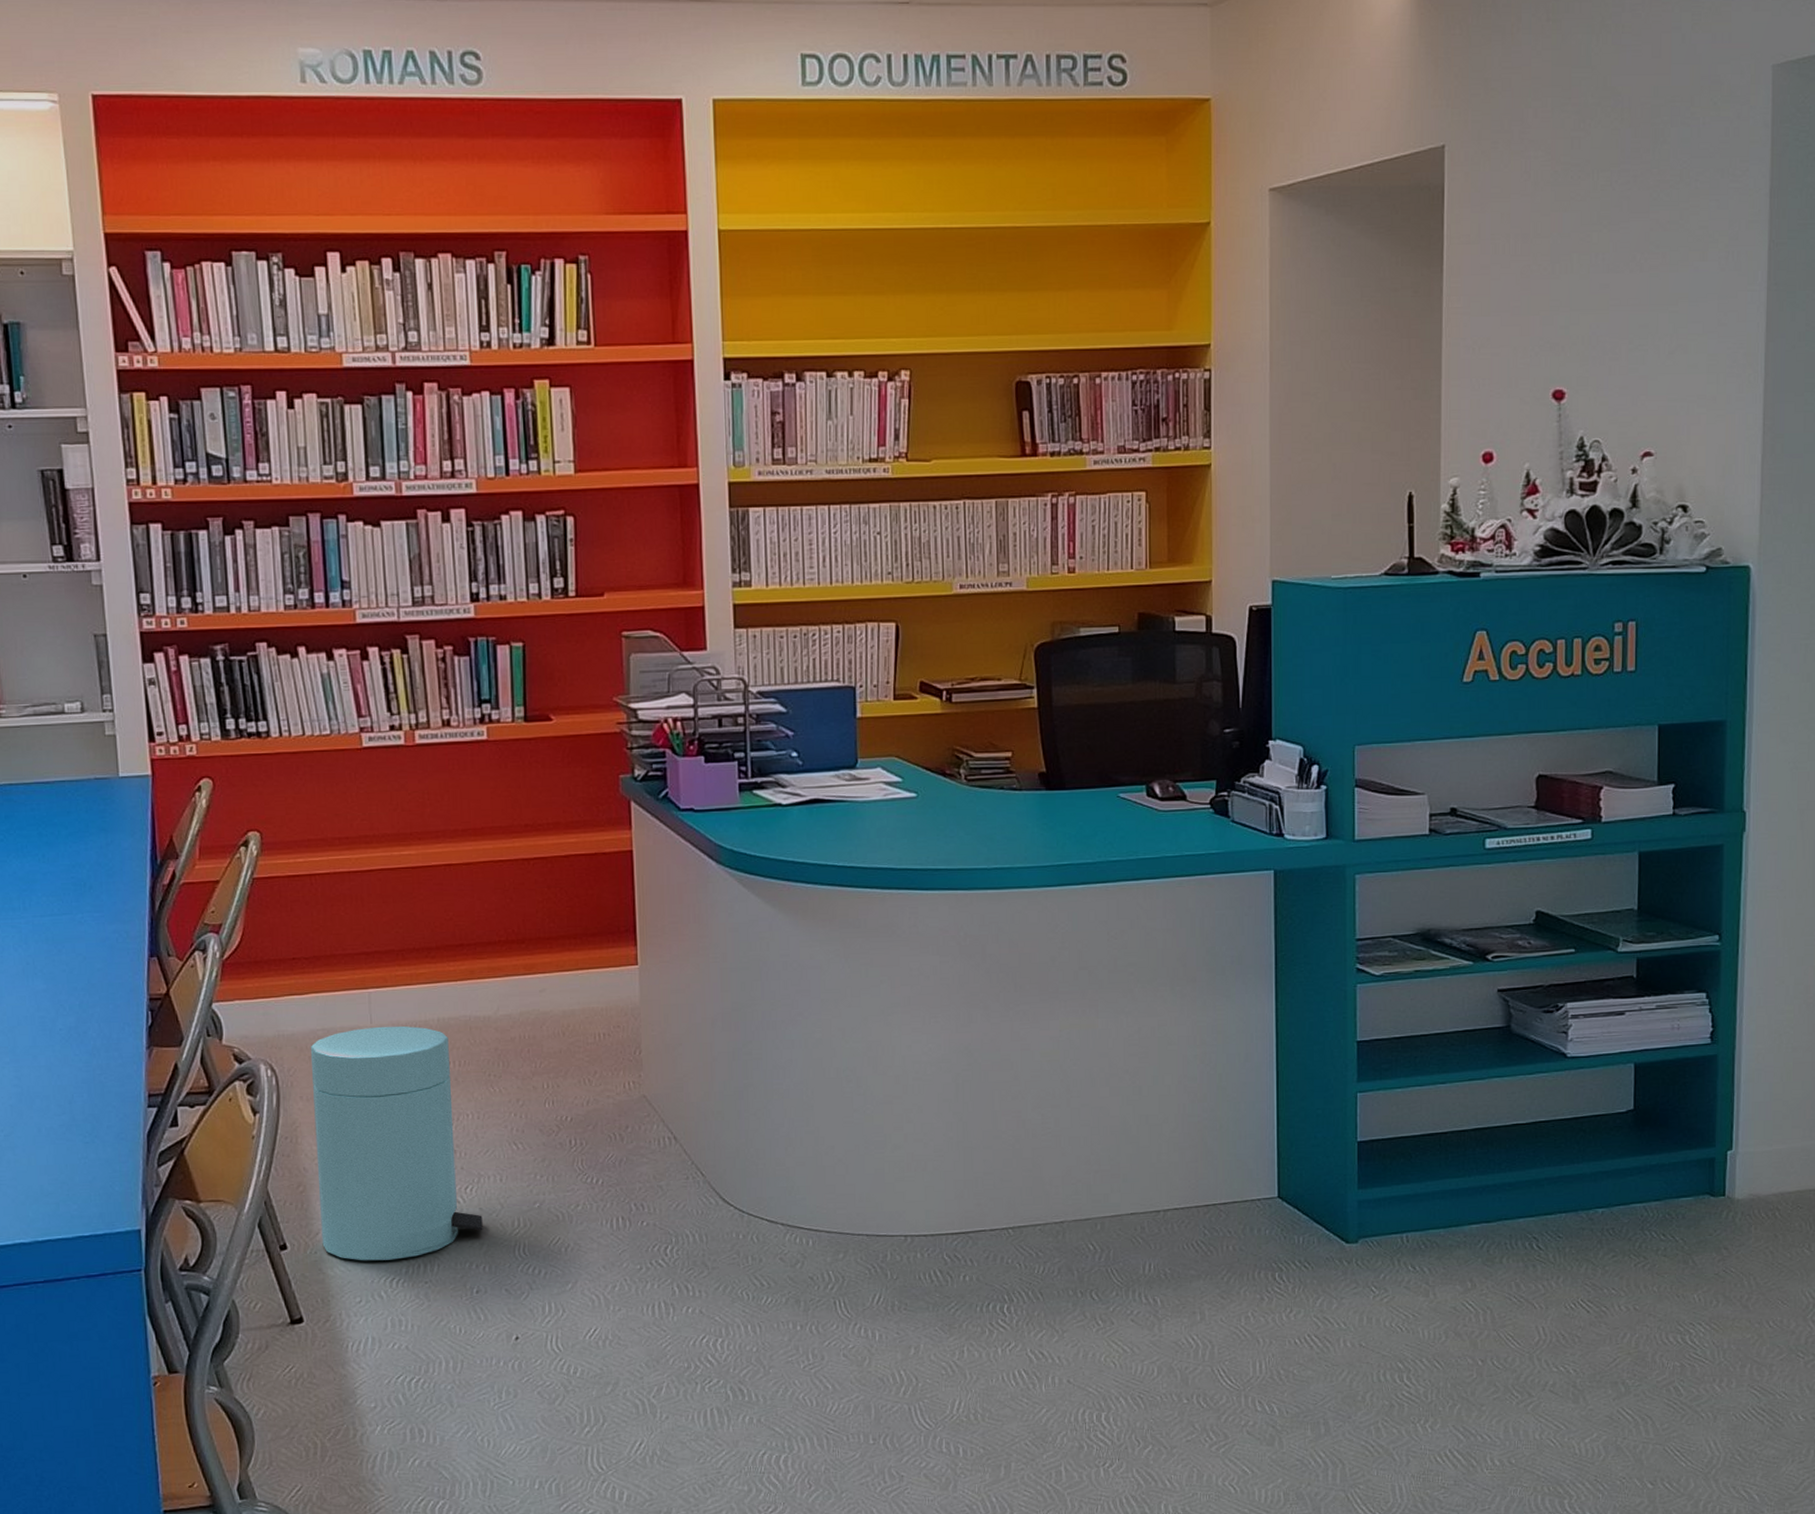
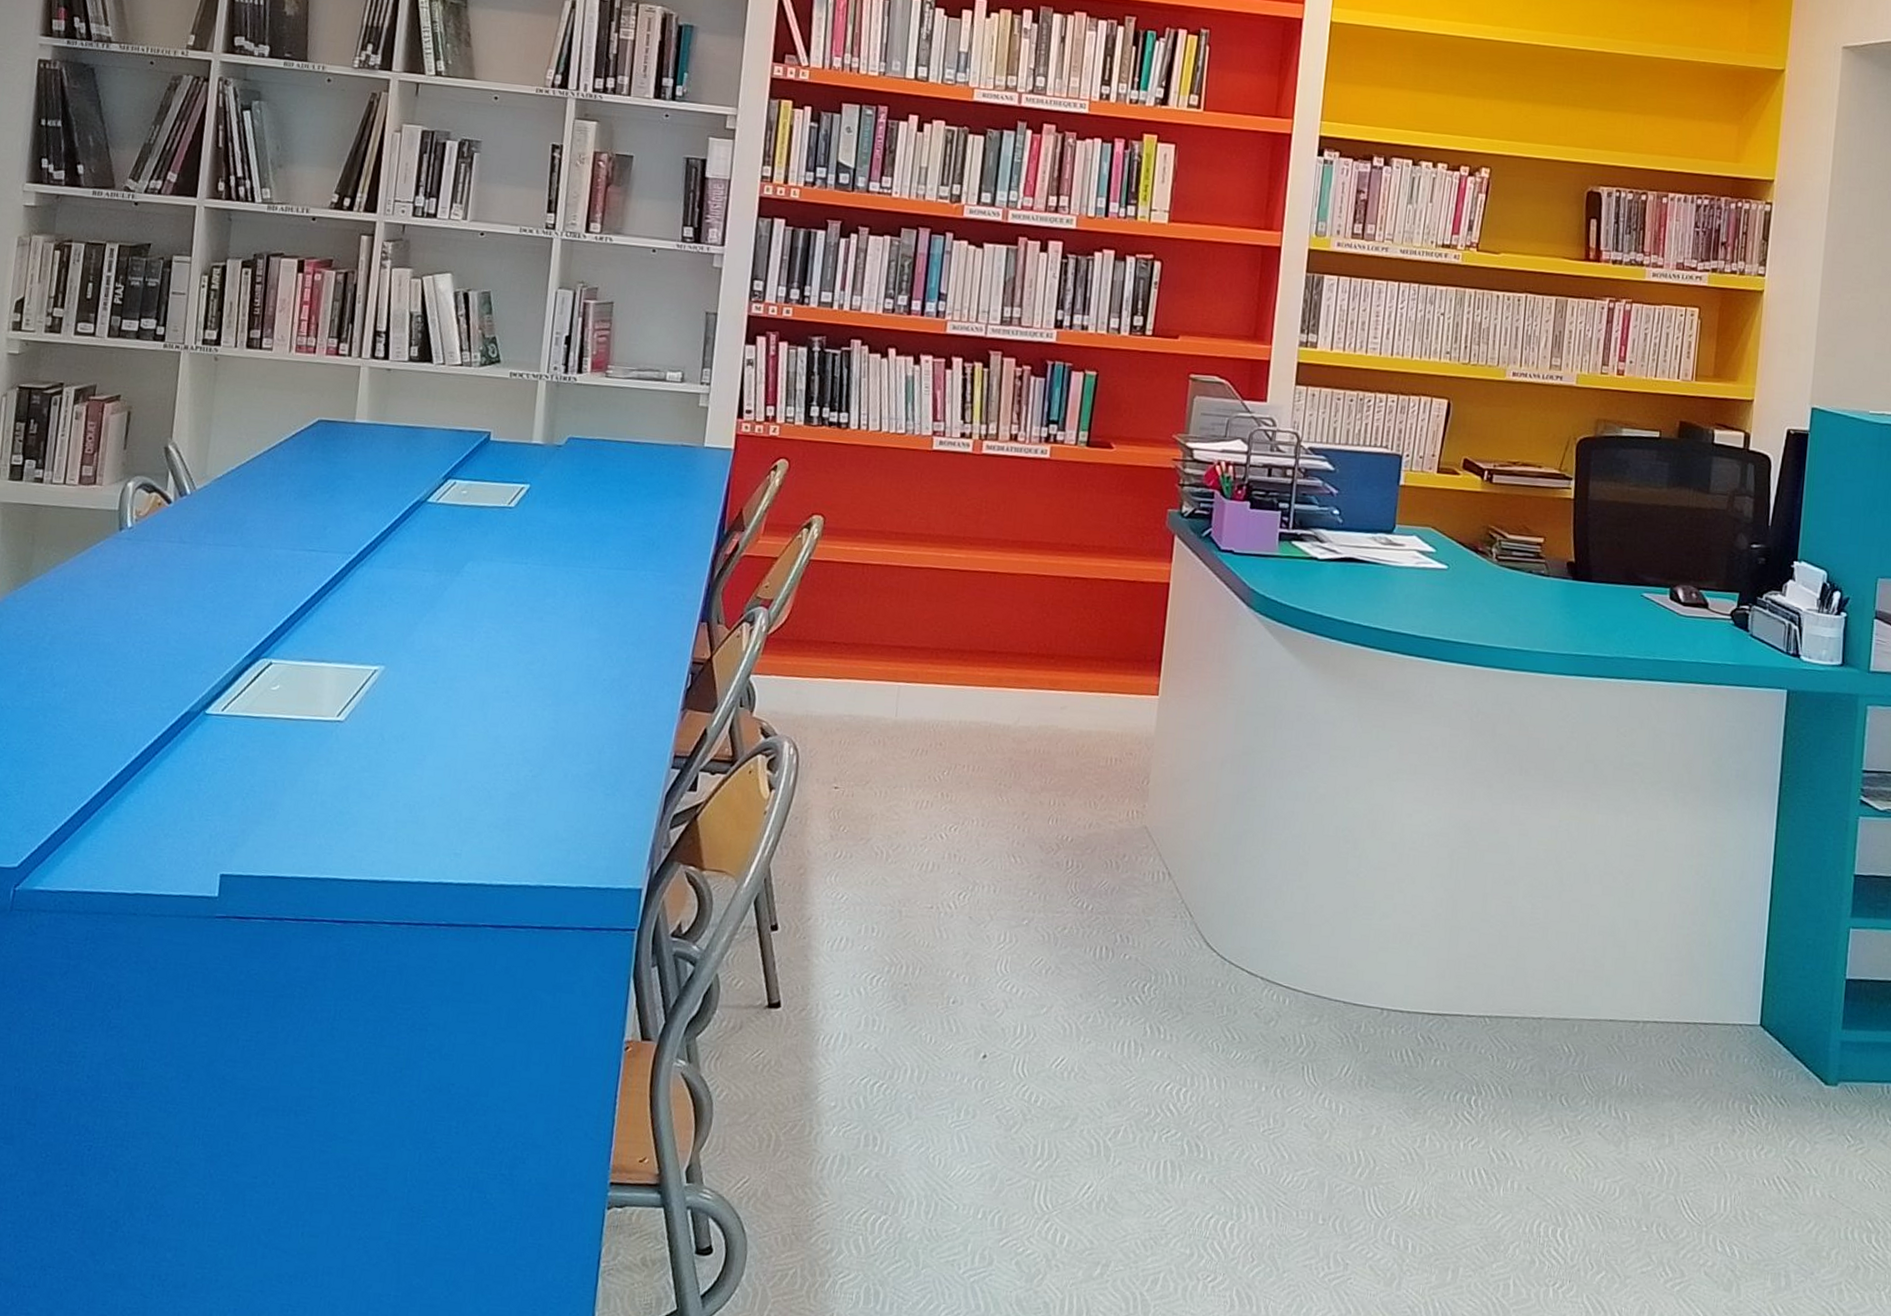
trash can: present [310,1025,483,1261] -> none [812,719,971,957]

